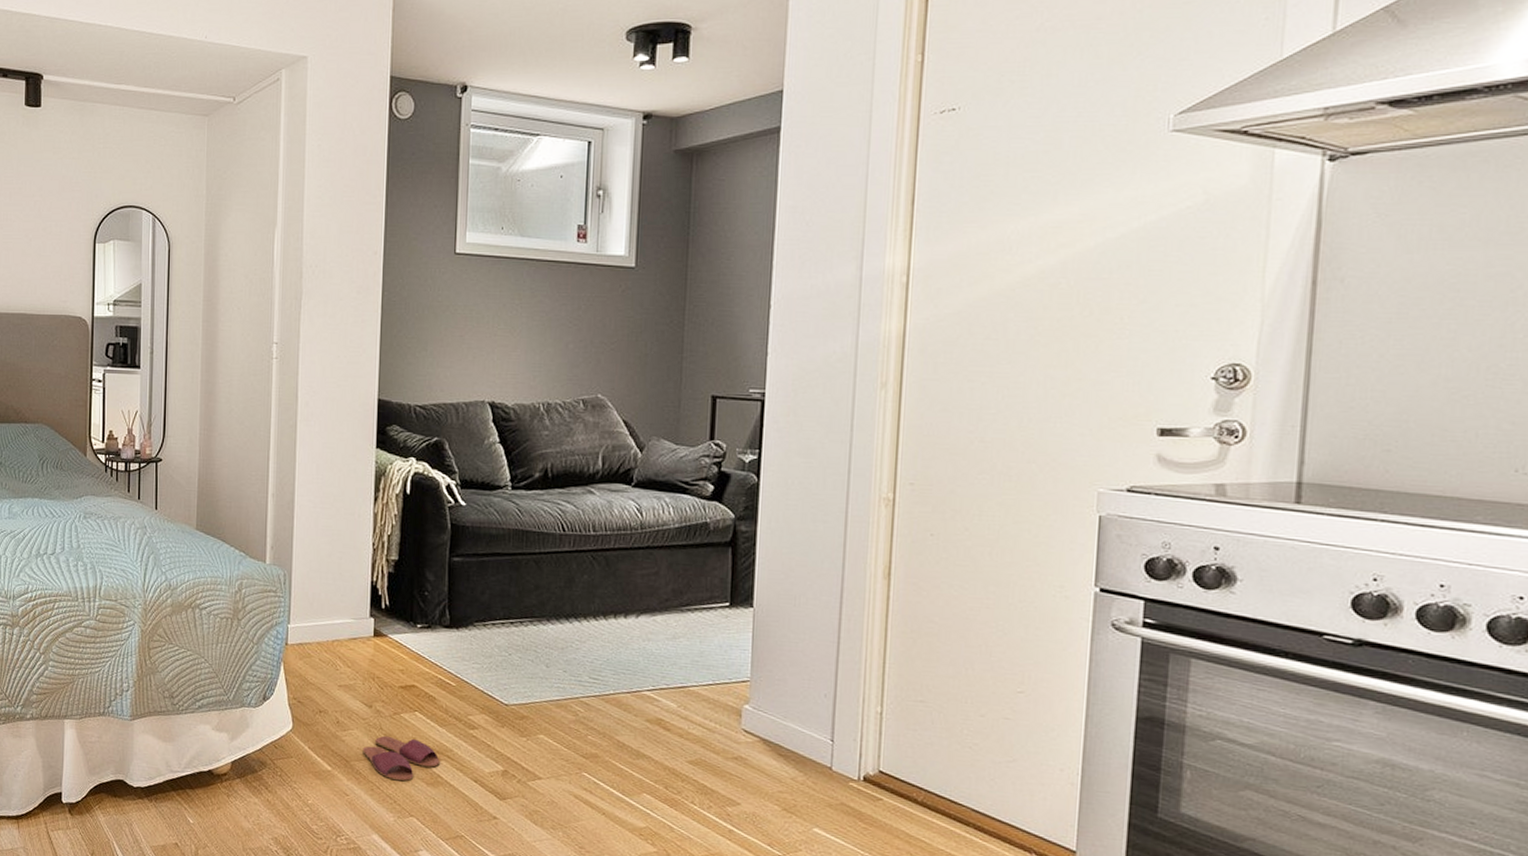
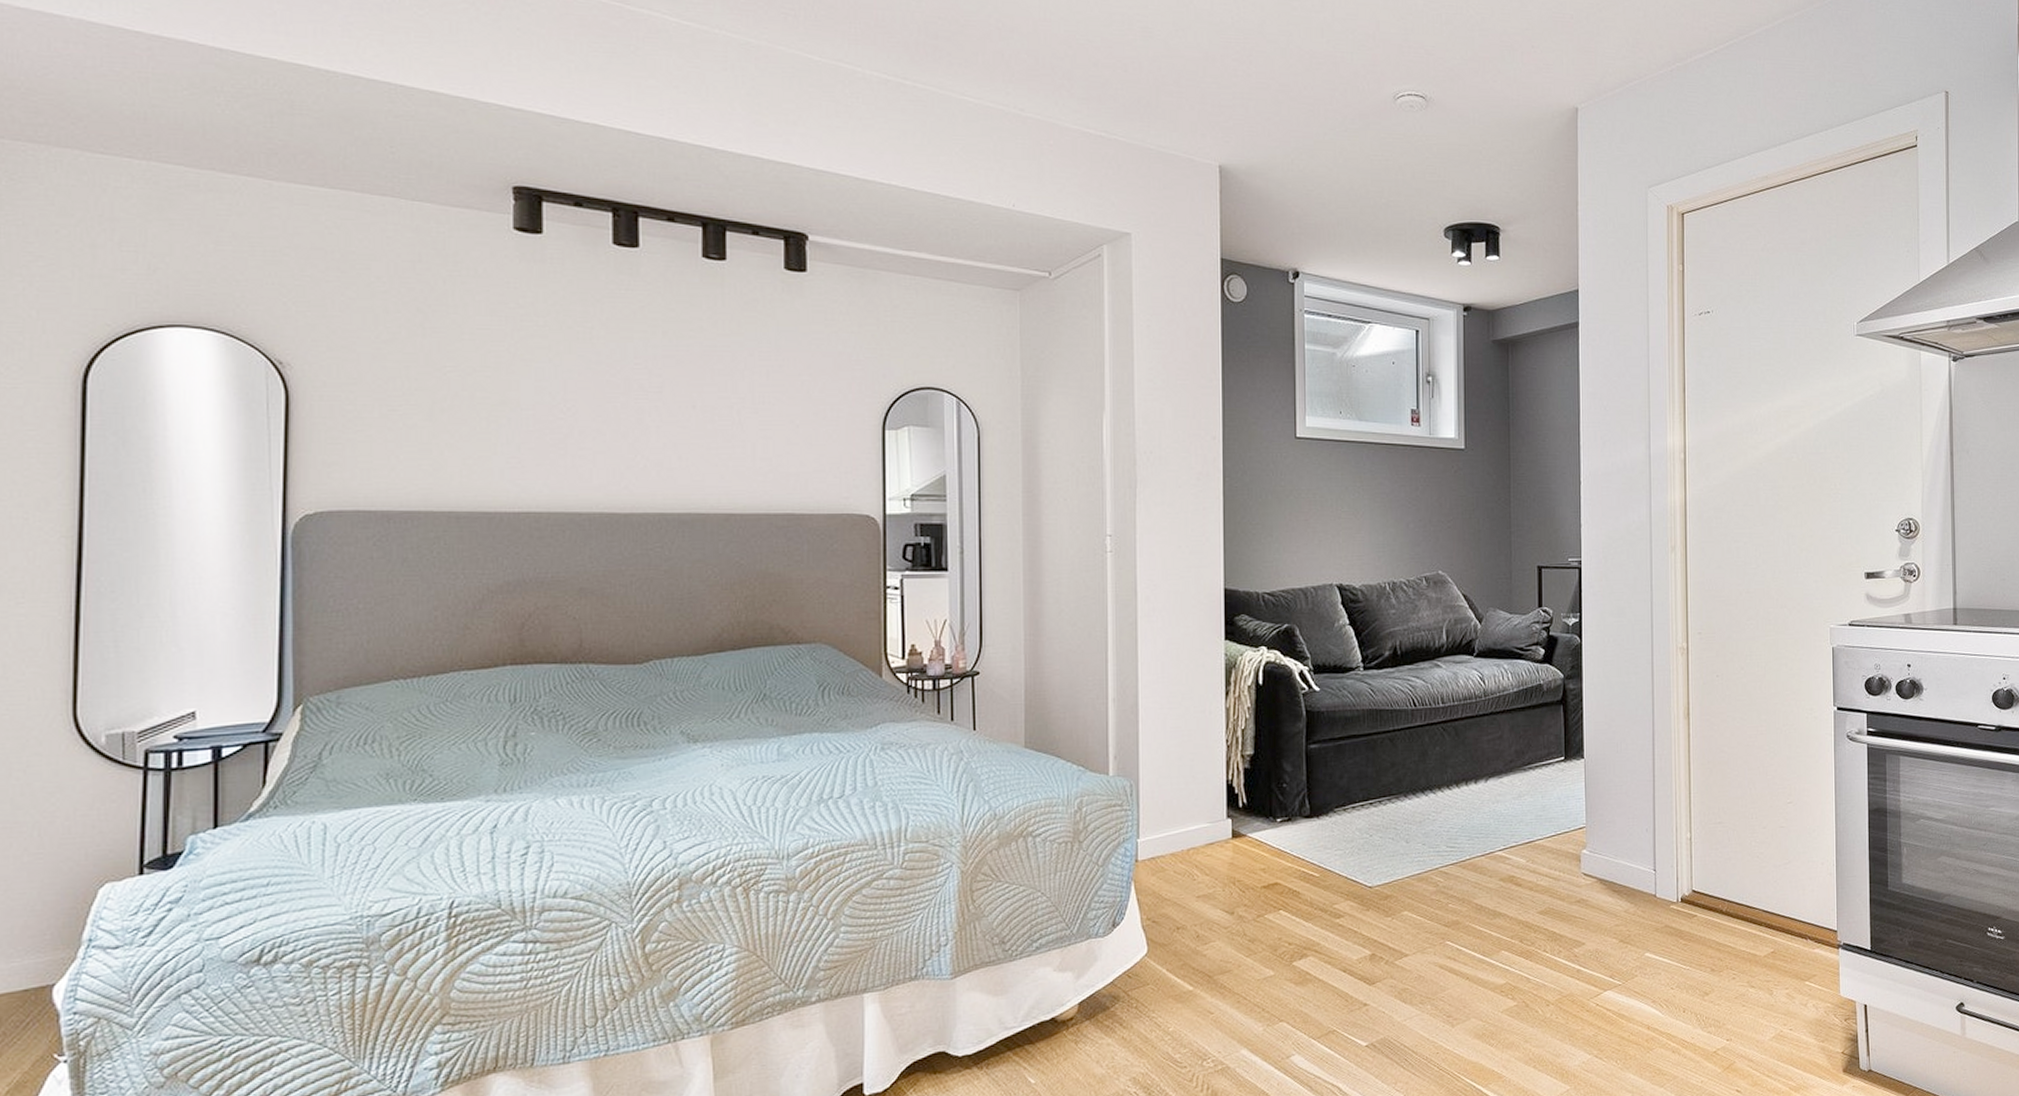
slippers: present [363,735,440,782] -> none [1226,939,1308,987]

